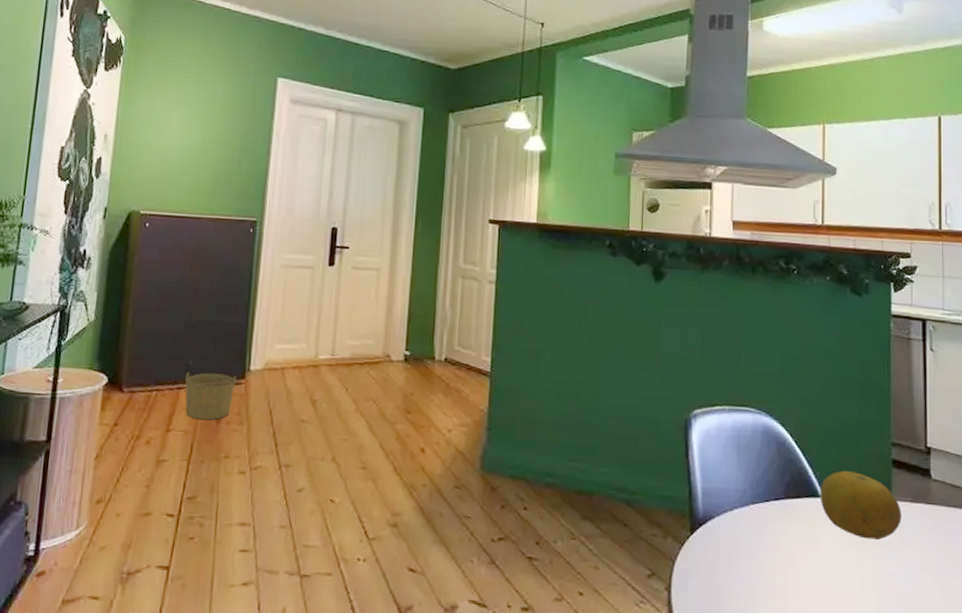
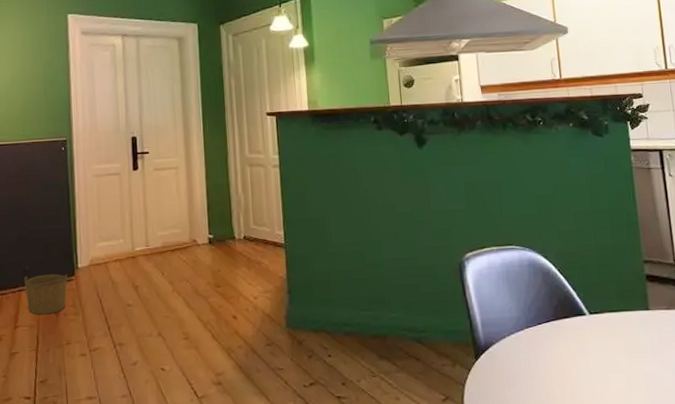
fruit: present [820,471,901,540] -> none [584,289,660,346]

